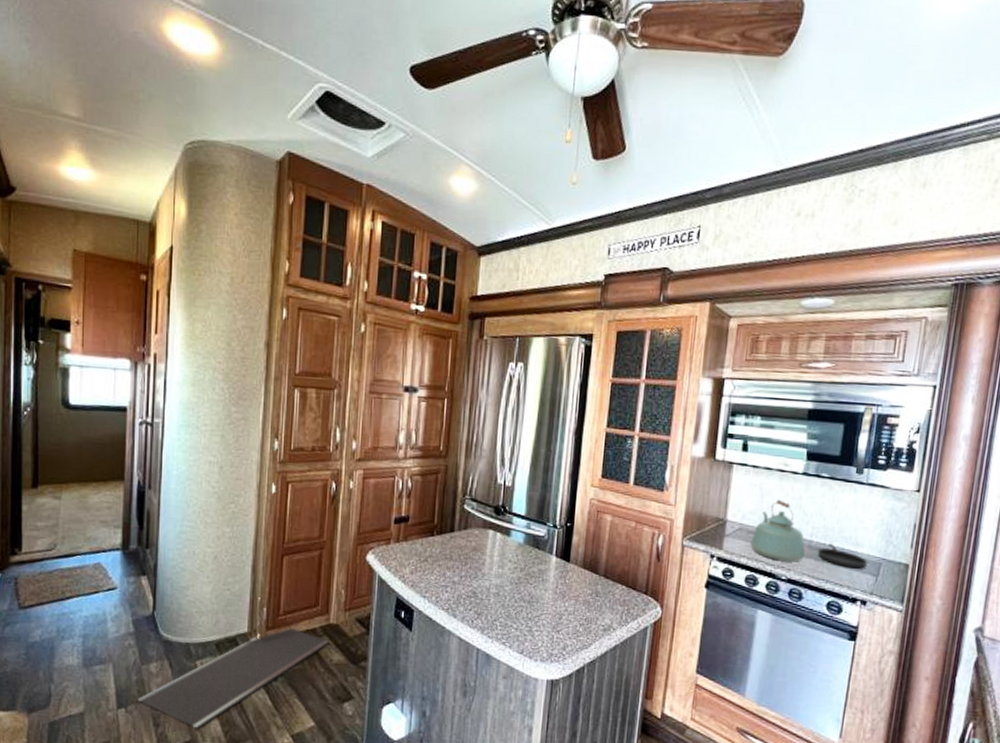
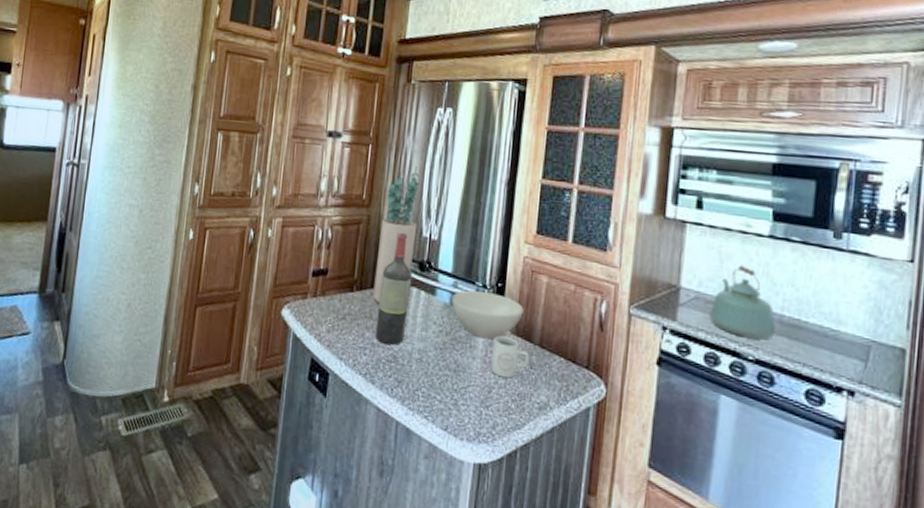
door mat: present [136,627,329,730] -> none [38,384,239,494]
vase: none [452,418,494,547] -> present [373,166,420,305]
wine bottle: none [455,480,489,582] -> present [375,232,413,345]
bowl: none [525,530,590,573] -> present [451,290,524,340]
mug: none [561,569,595,606] -> present [491,335,529,379]
frying pan: present [817,542,868,569] -> none [790,318,854,352]

